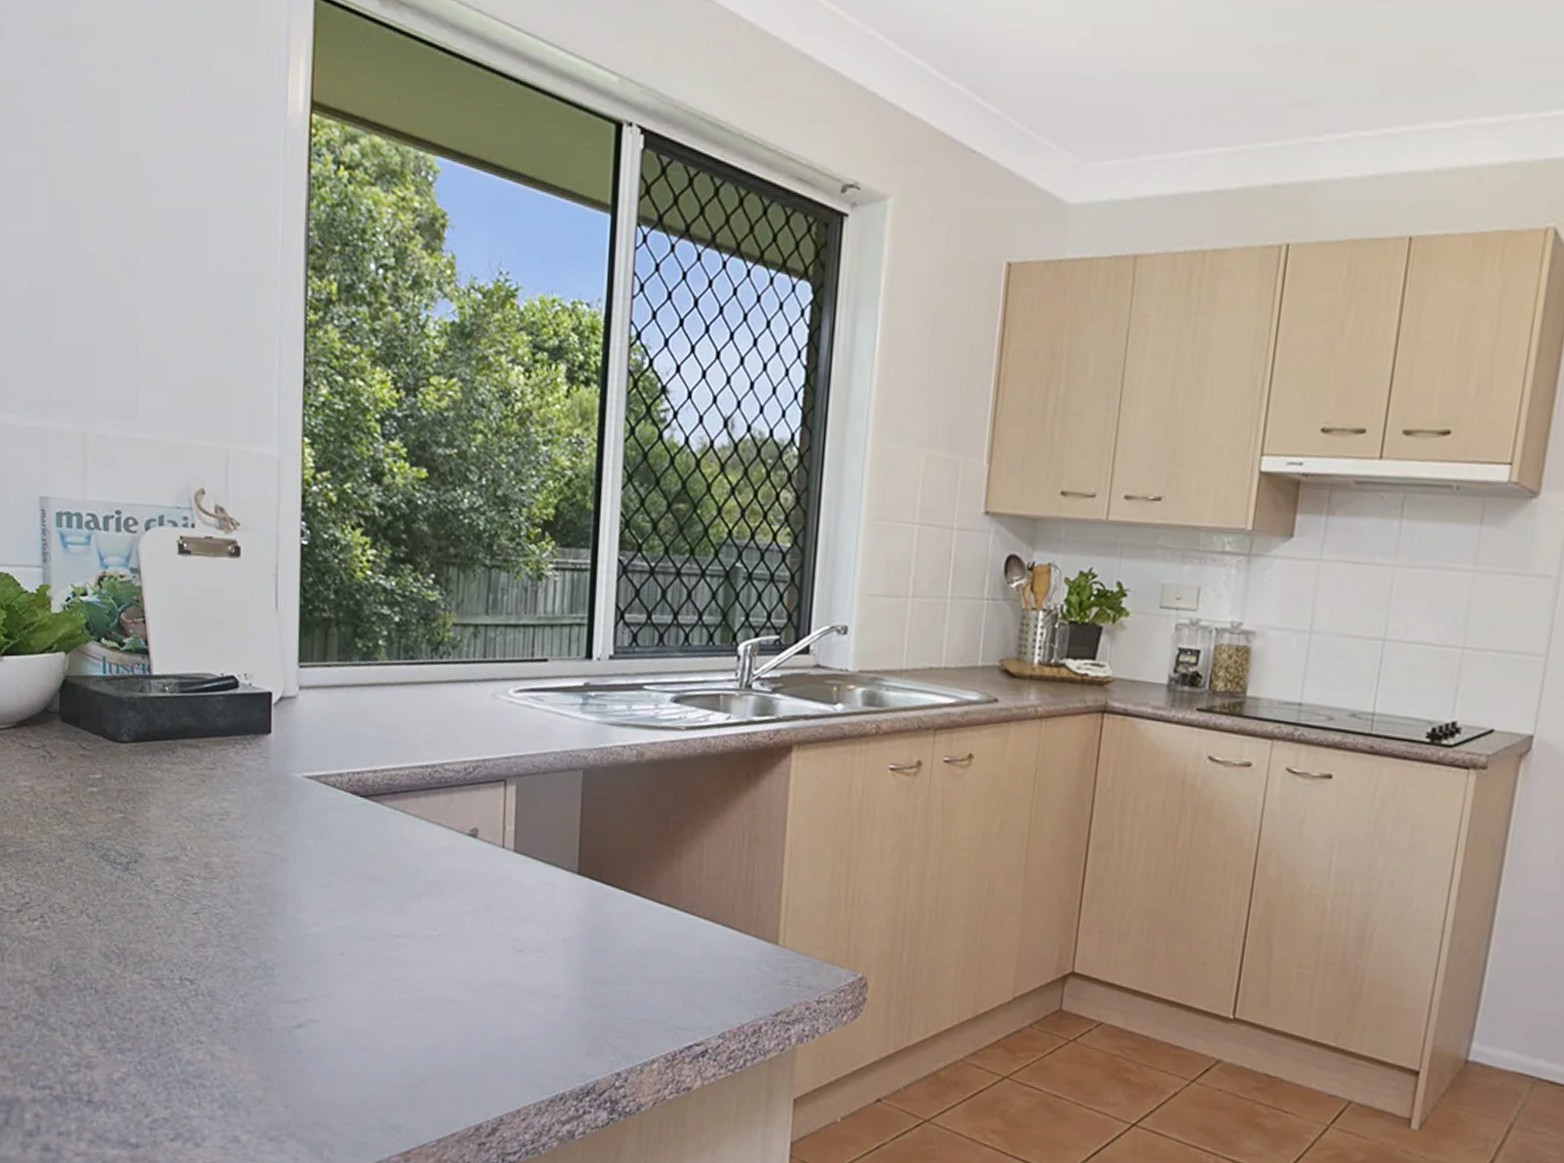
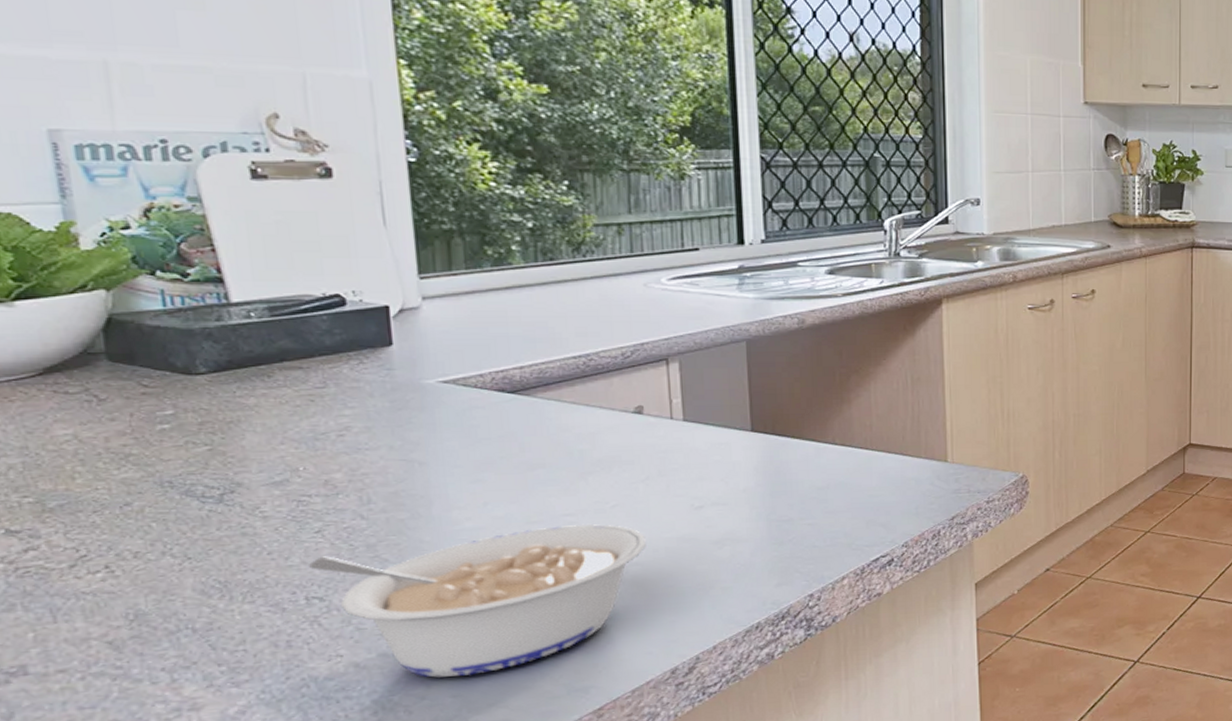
legume: none [186,939,466,1089] -> present [309,523,646,678]

